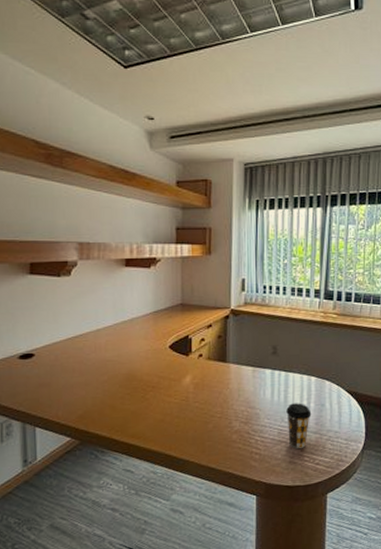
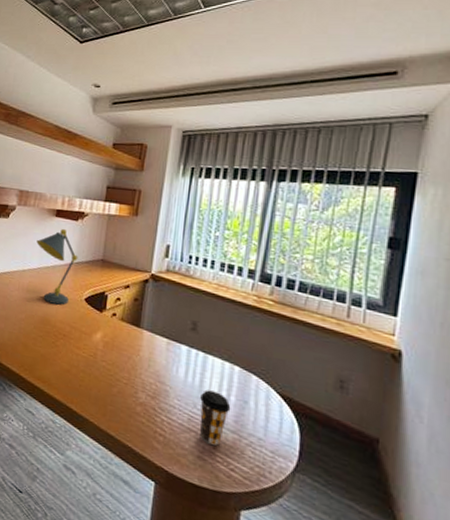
desk lamp: none [108,278,156,358] -> present [36,228,78,305]

